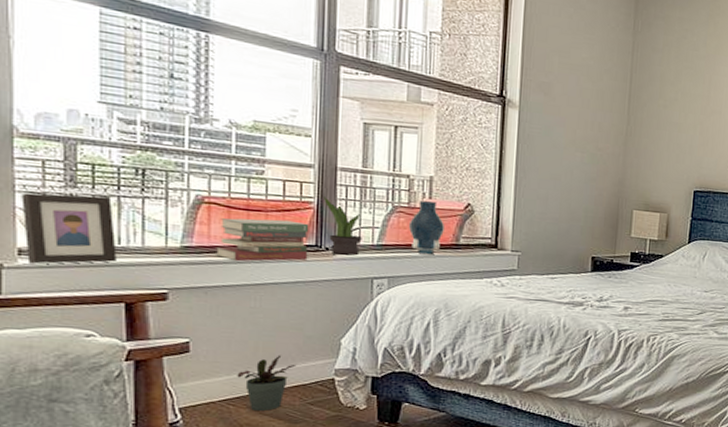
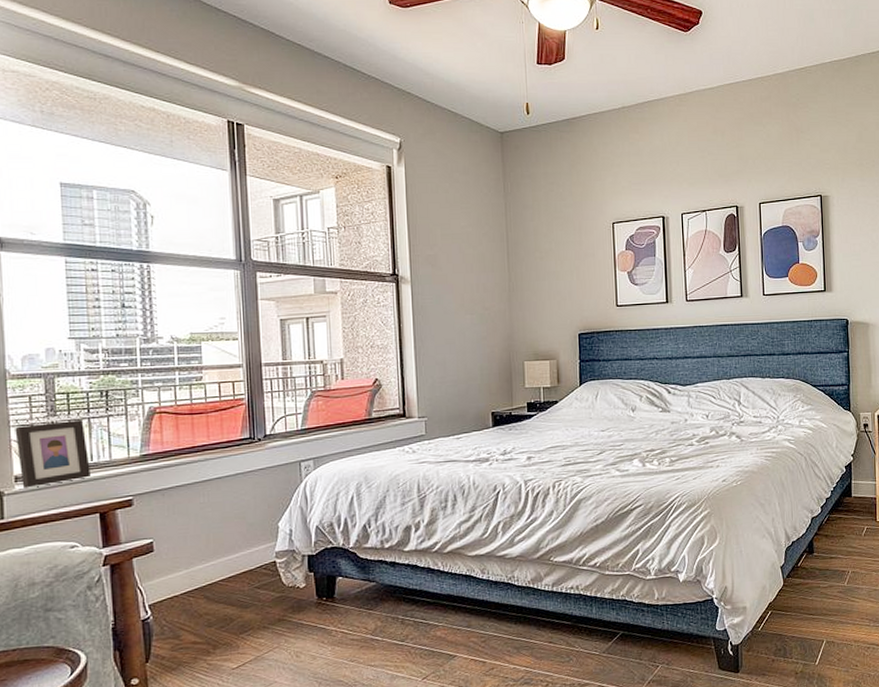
books: present [216,218,309,262] -> none [169,418,244,463]
potted plant: present [237,355,297,411] -> none [194,544,243,600]
potted plant: present [324,197,362,257] -> none [253,392,288,445]
vase: present [409,200,446,255] -> none [327,381,358,433]

